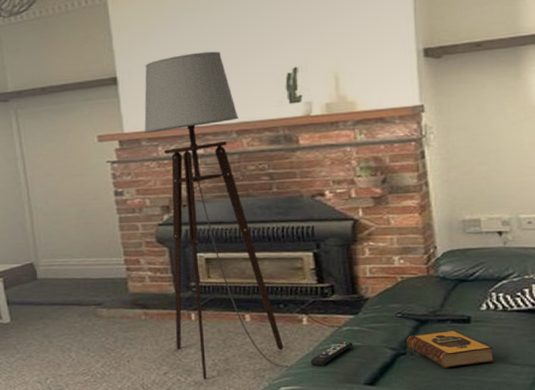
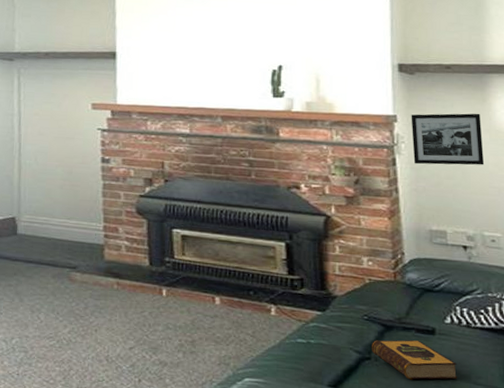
floor lamp: present [144,51,293,379] -> none [136,39,259,360]
remote control: present [310,341,353,366] -> none [276,337,319,361]
picture frame: none [439,91,520,154] -> present [411,113,485,165]

